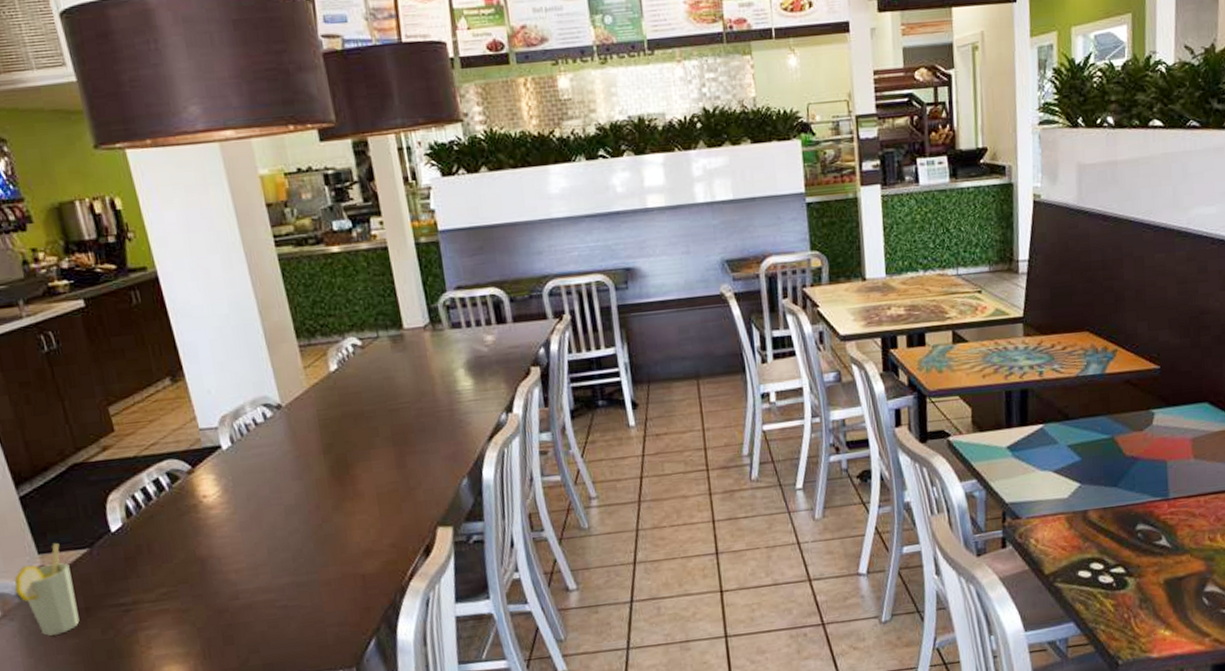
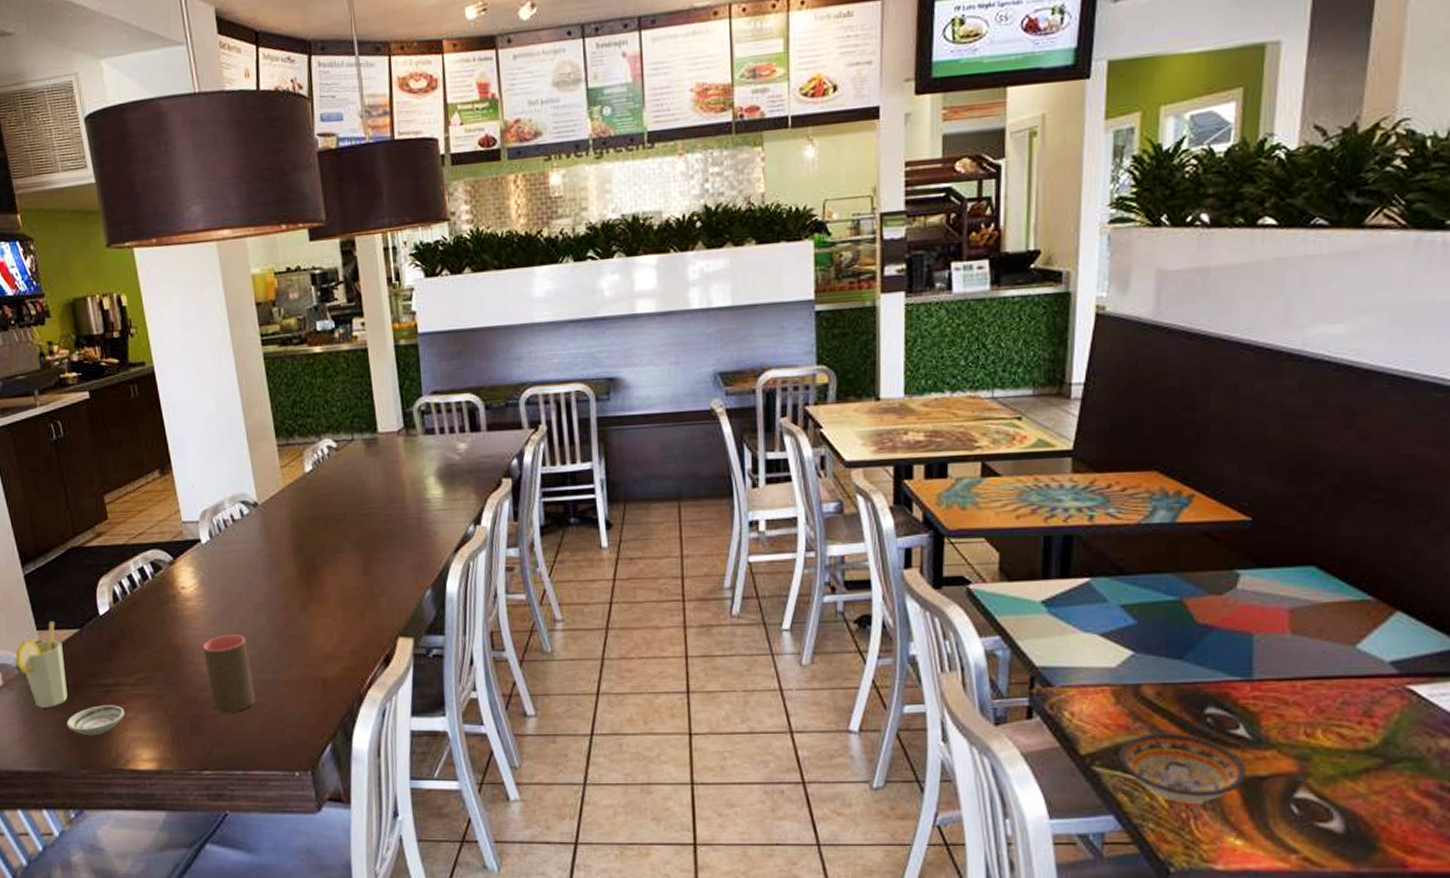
saucer: none [80,624,147,659] -> present [66,705,124,736]
cup: none [230,539,292,620] -> present [203,635,256,714]
bowl: none [1074,548,1170,606] -> present [1119,731,1247,803]

